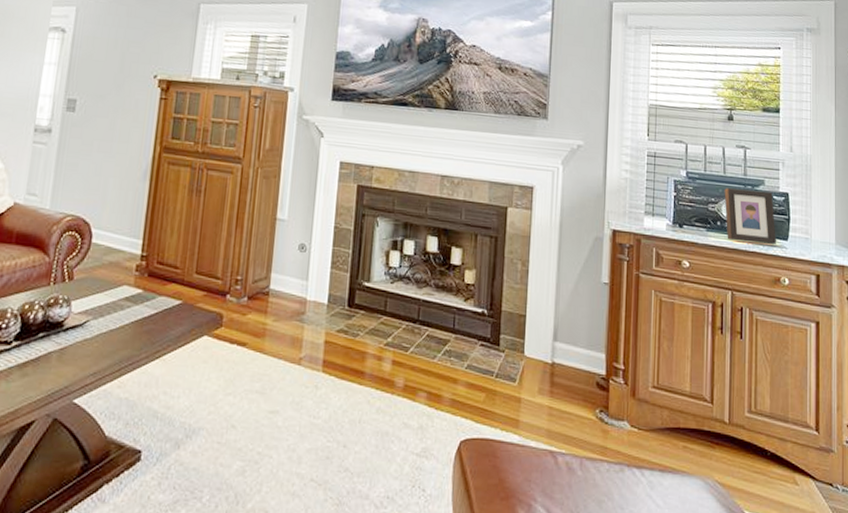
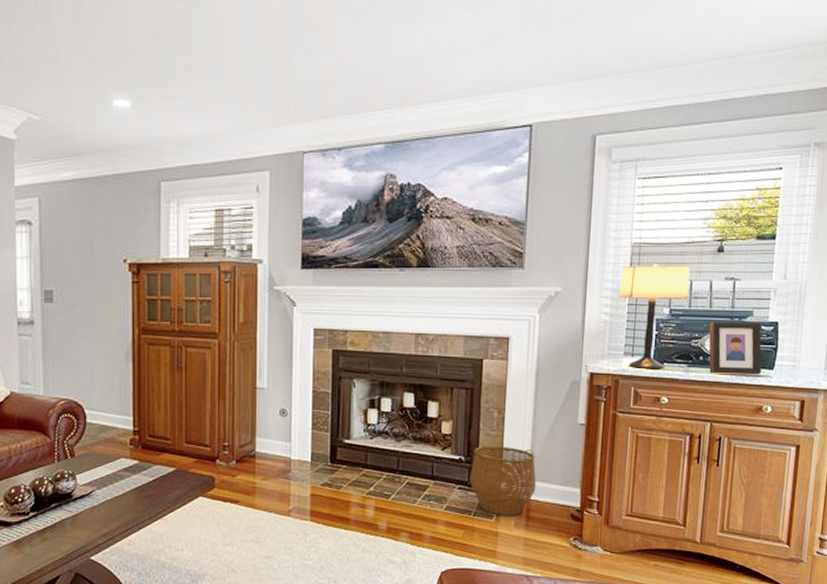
basket: none [492,299,561,381] -> present [469,446,536,516]
table lamp: none [637,125,704,232] -> present [618,264,691,370]

